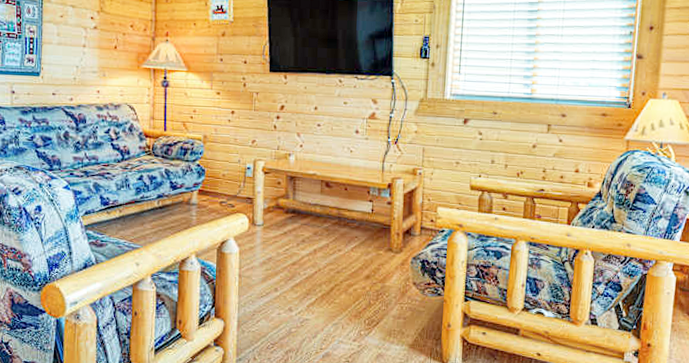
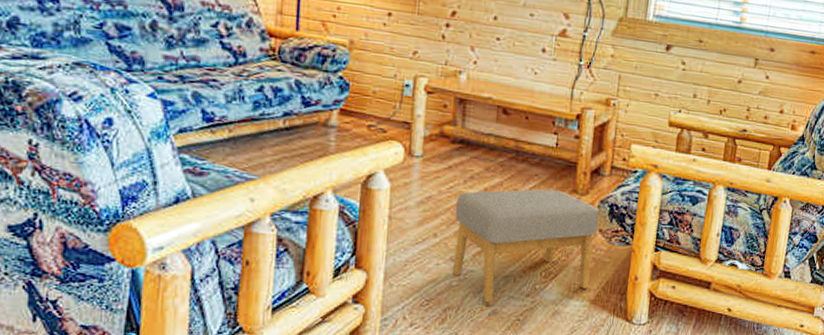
footstool: none [291,249,413,347] -> present [452,189,600,303]

